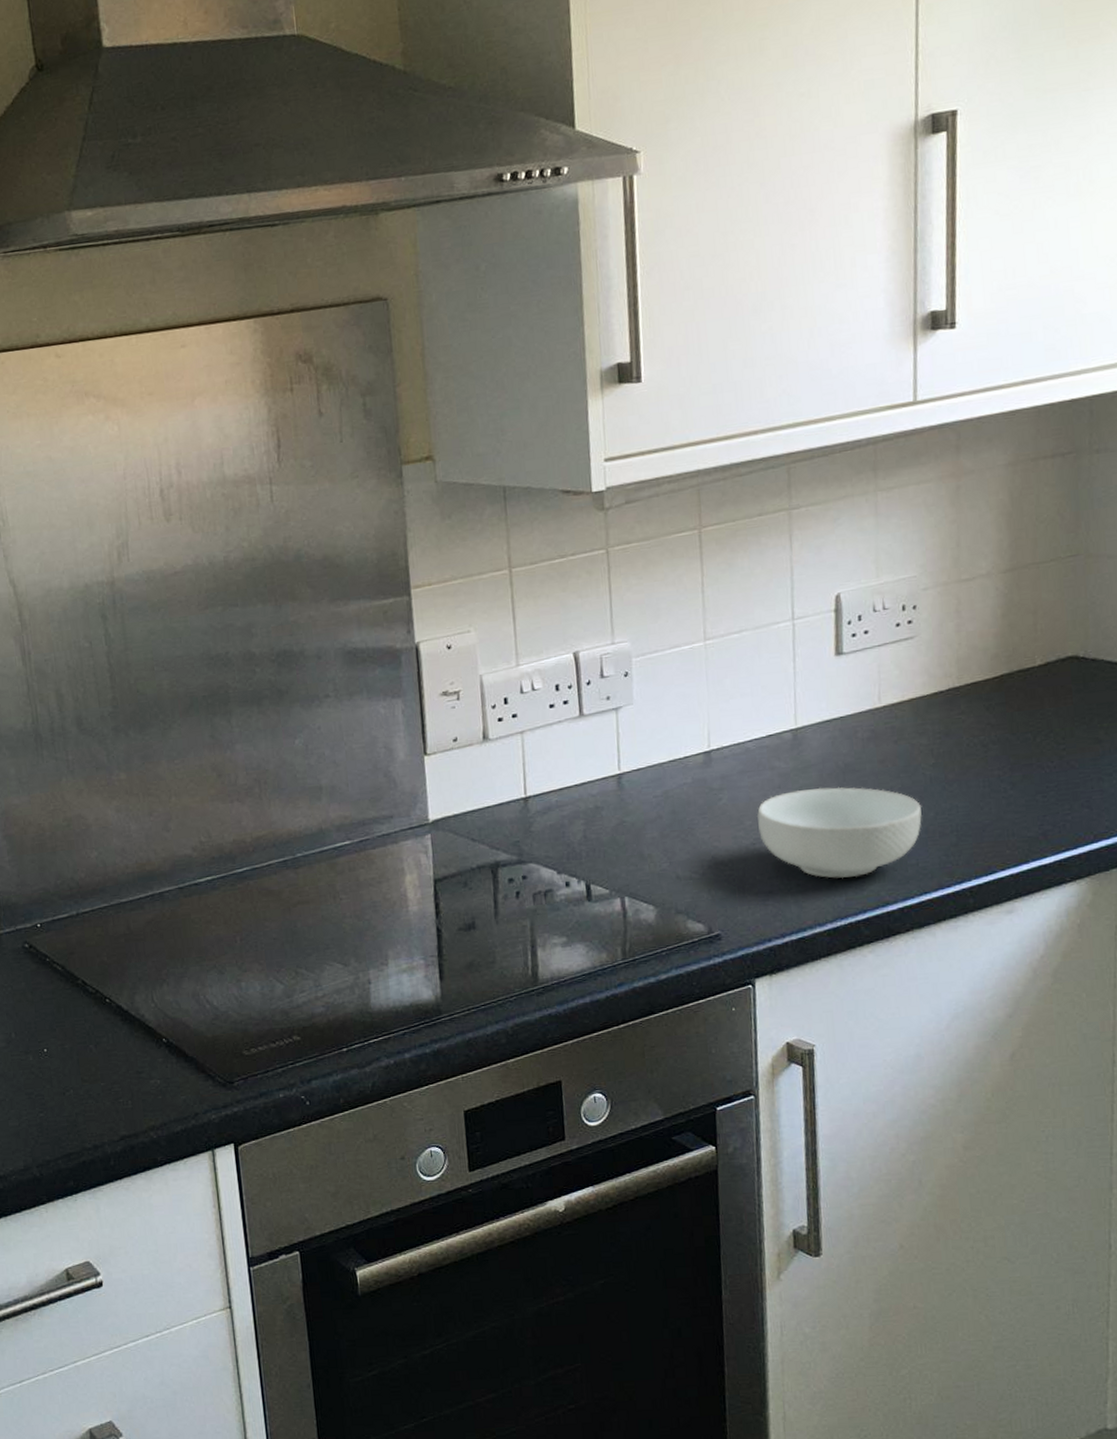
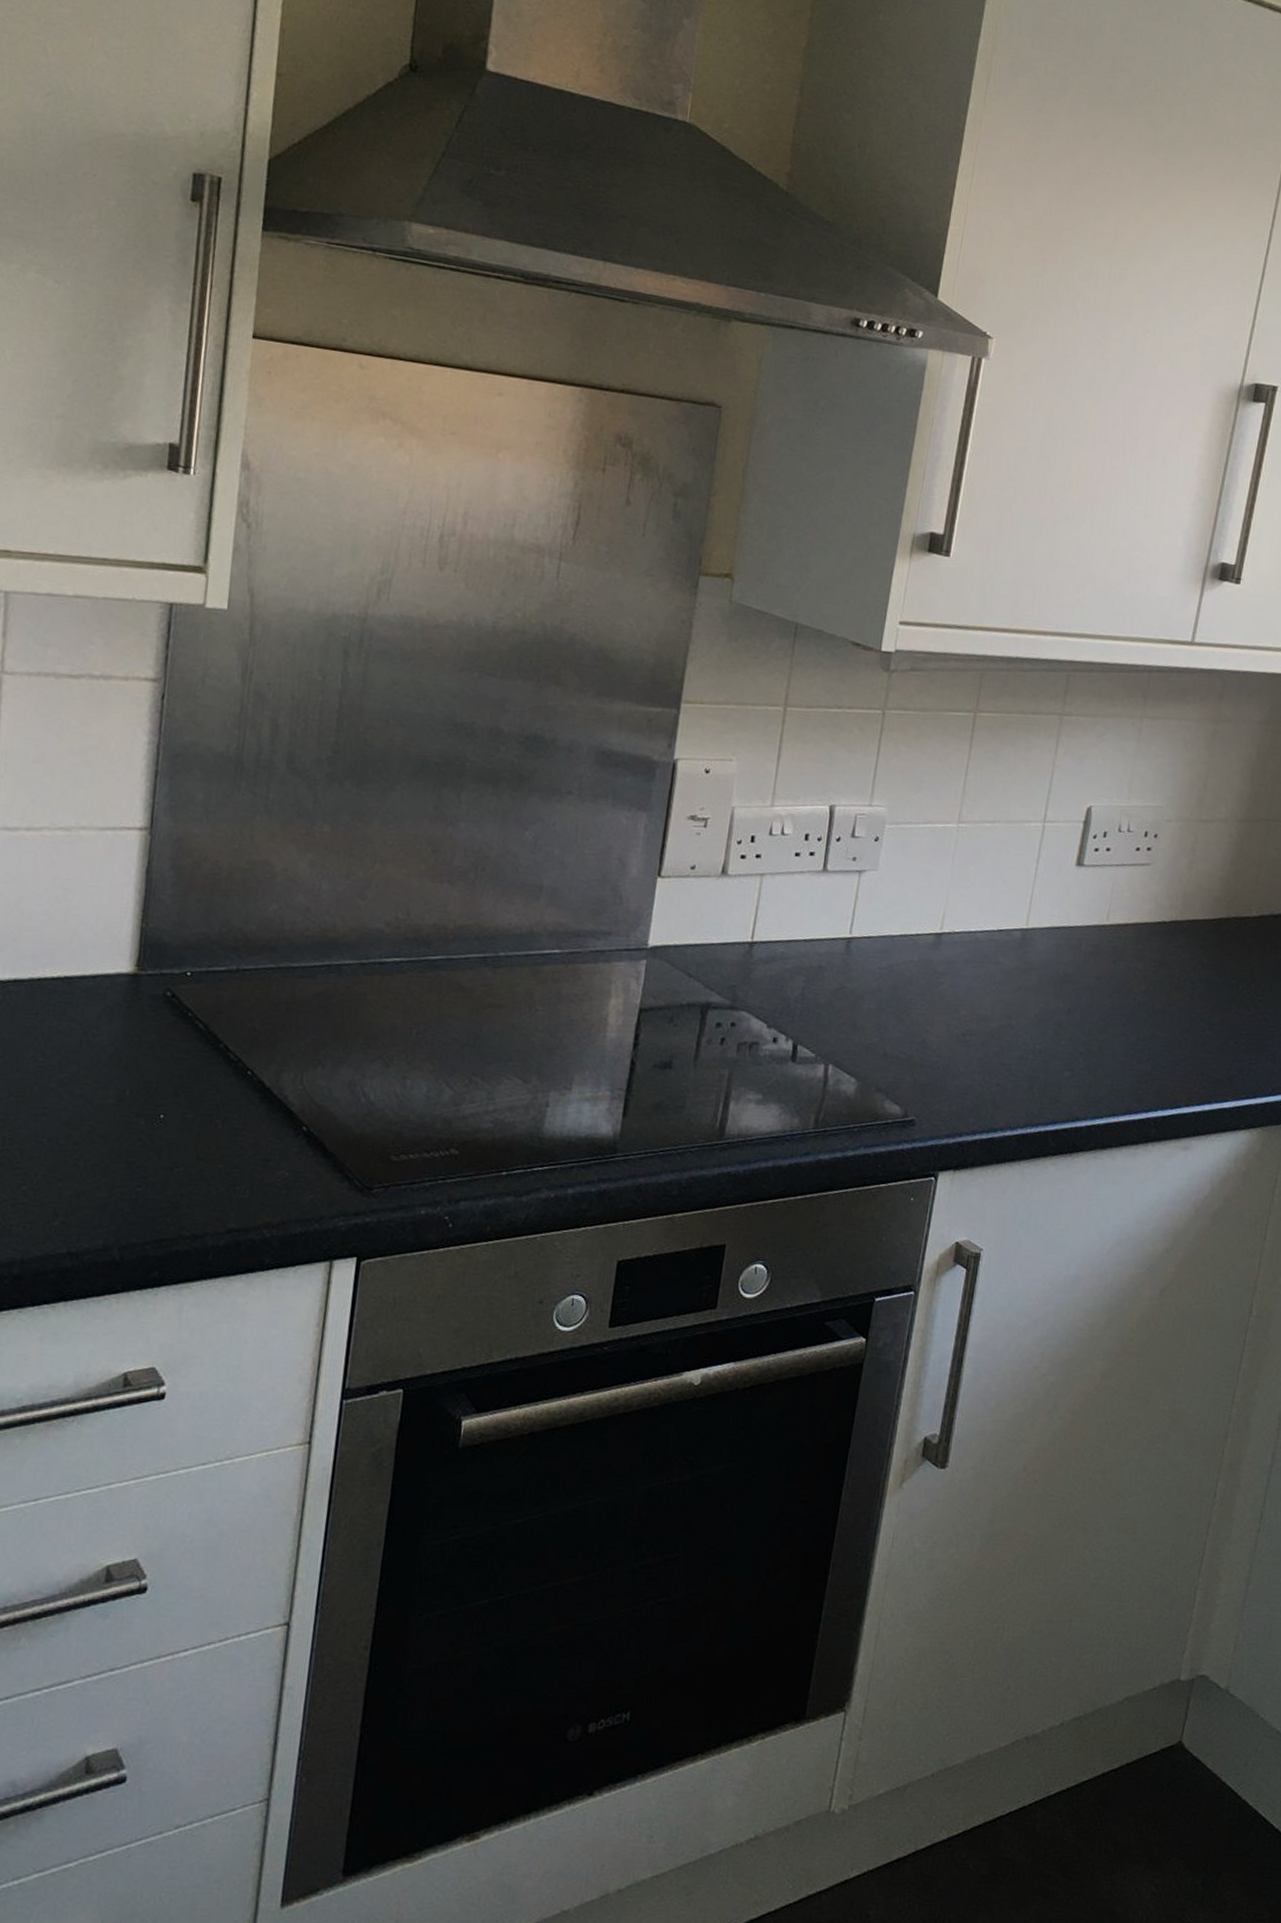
cereal bowl: present [756,787,922,879] -> none [971,990,1127,1088]

